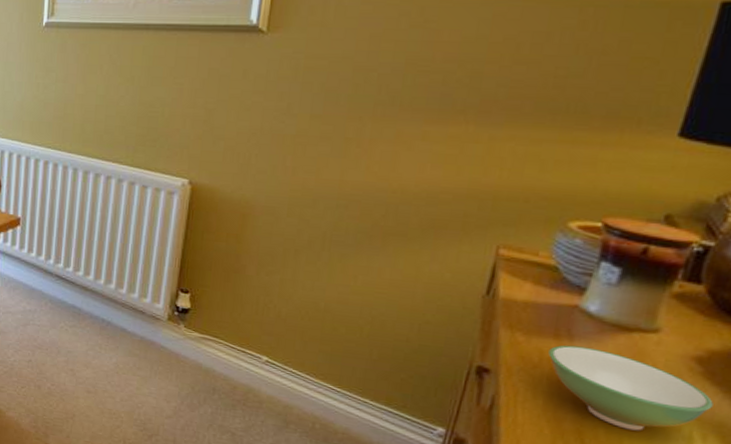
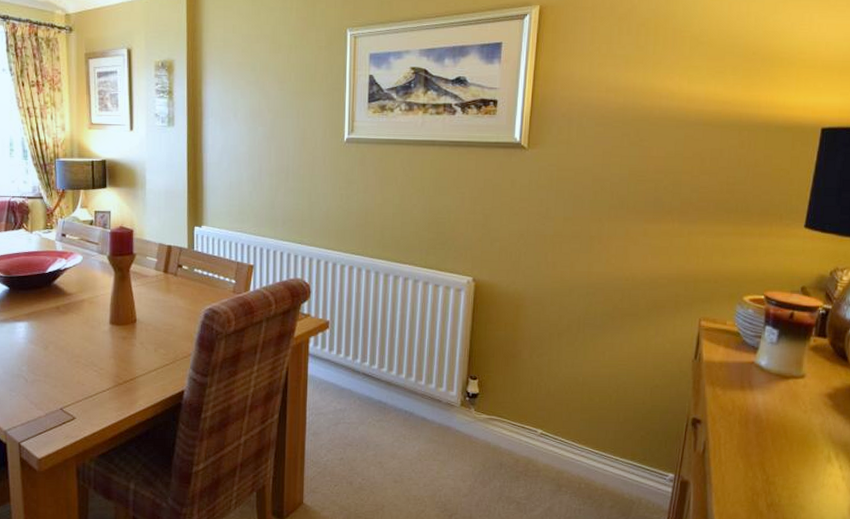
bowl: present [548,344,713,431] -> none [738,394,840,457]

